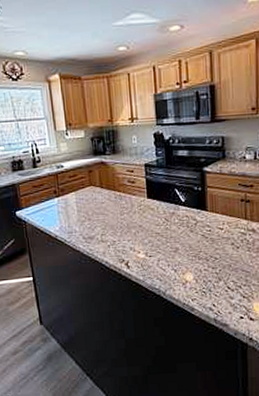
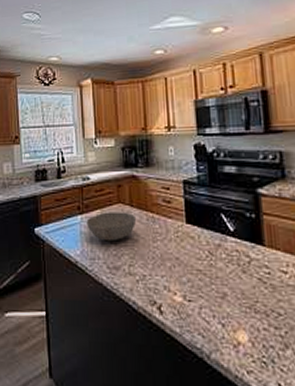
bowl: none [63,192,106,218] -> present [86,212,136,242]

